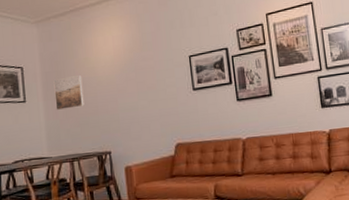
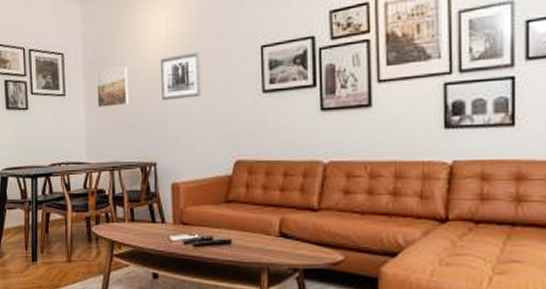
wall art: none [109,62,145,101] -> present [160,52,201,101]

